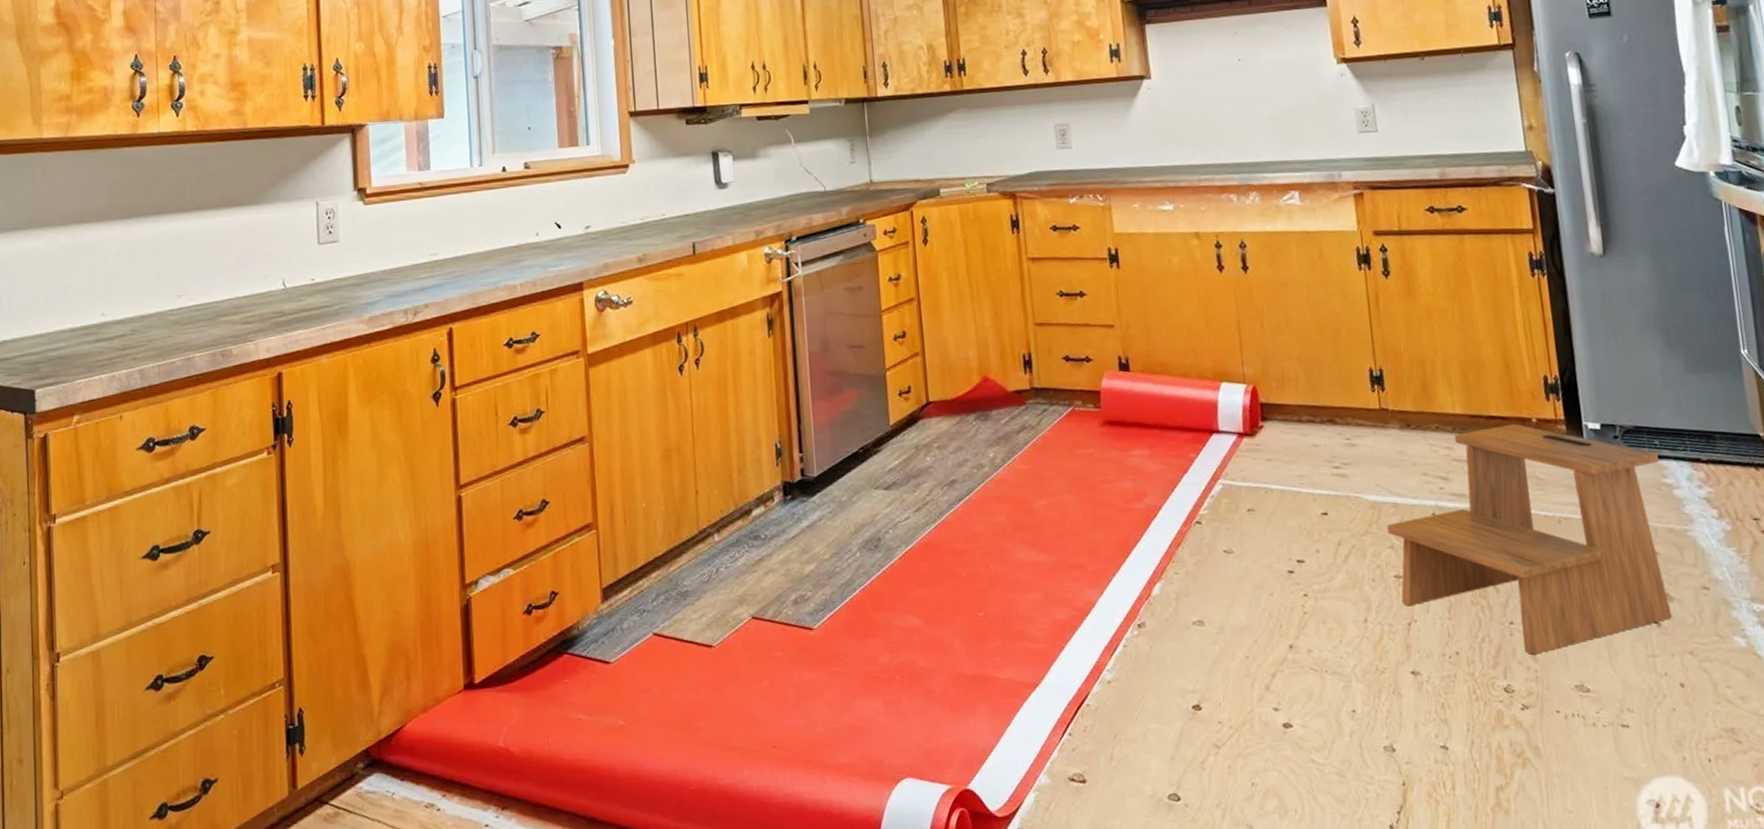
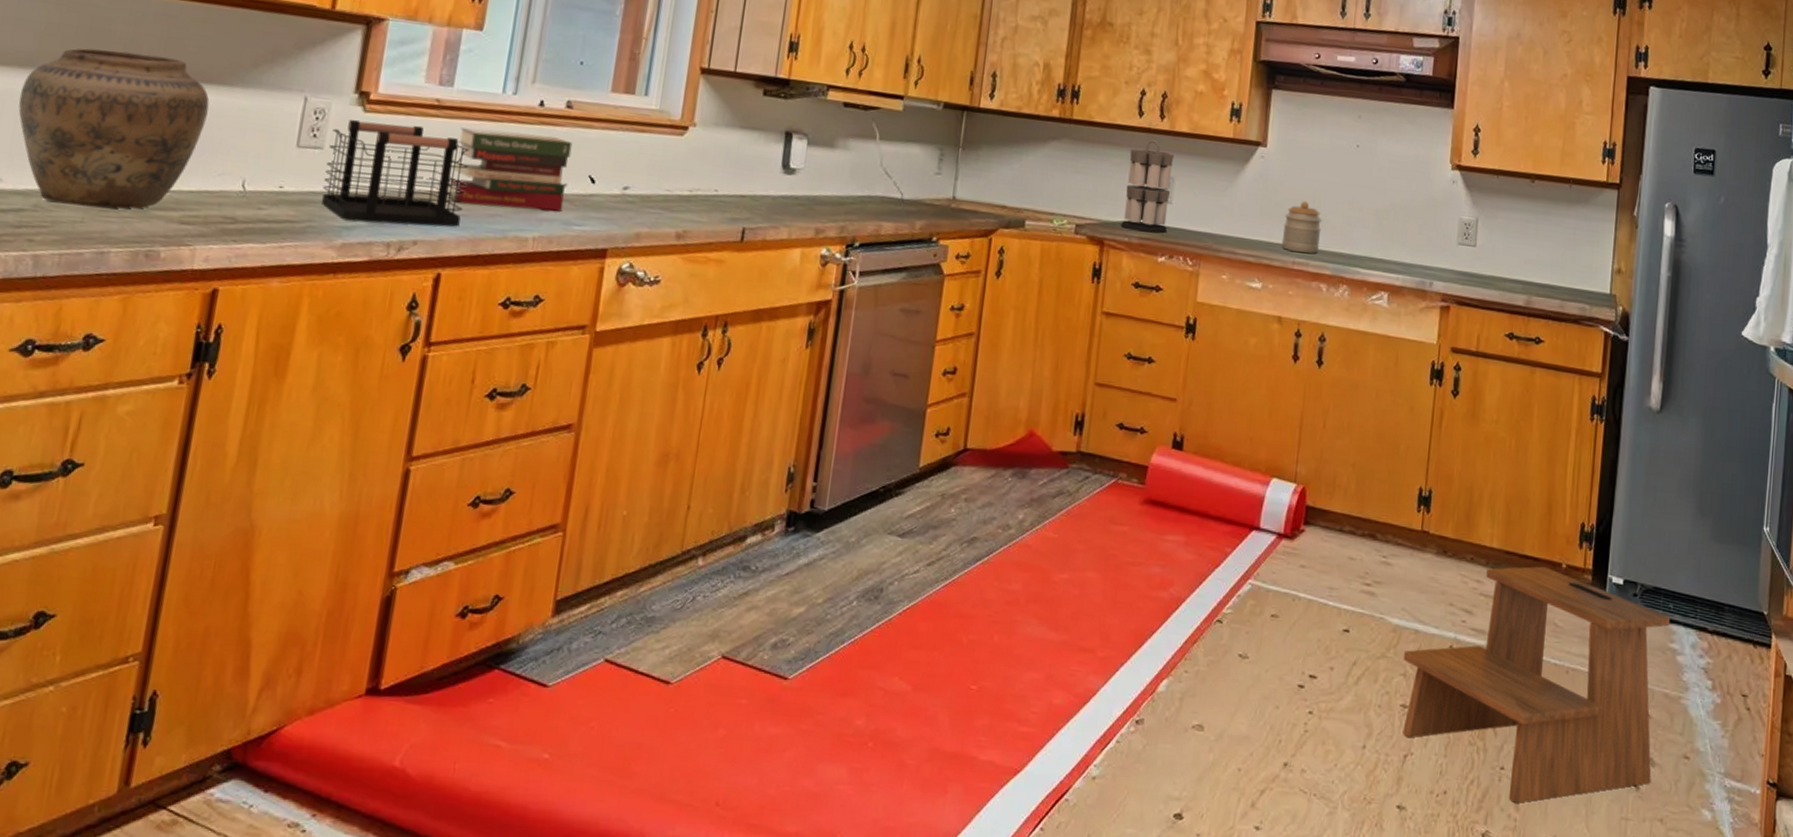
vase: none [103,191,245,325] -> present [18,48,210,209]
dish rack: none [343,207,459,298] -> present [322,119,470,227]
books: none [442,195,539,267] -> present [447,128,573,211]
spice rack: none [1023,94,1072,180] -> present [1120,140,1175,233]
jar: none [1181,121,1222,170] -> present [1281,201,1323,254]

